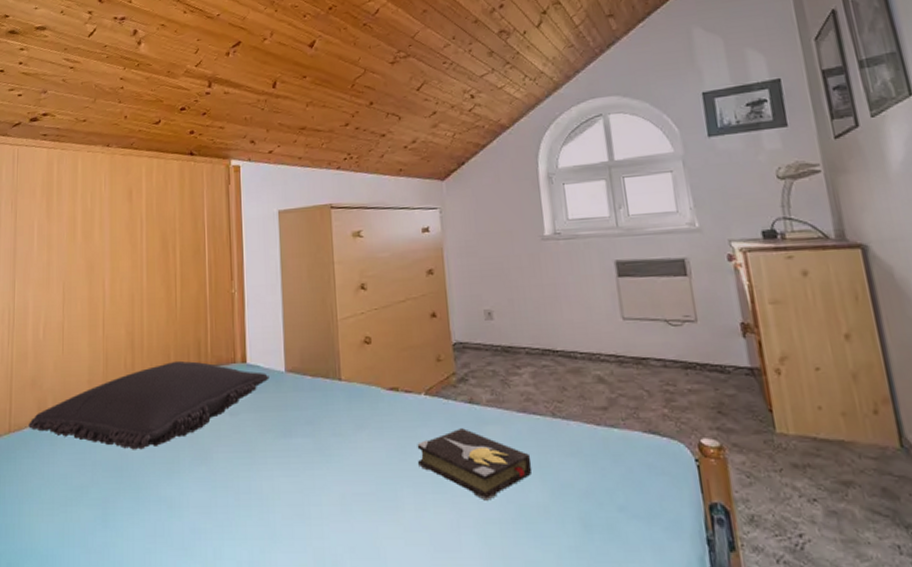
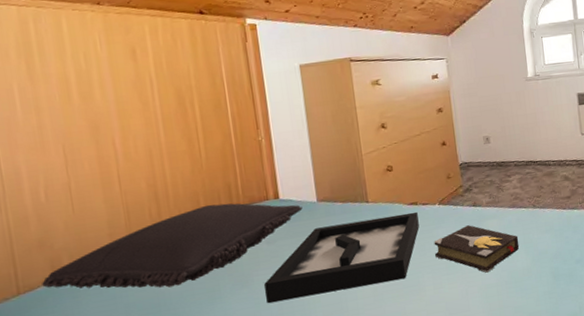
decorative tray: none [223,400,400,490] -> present [264,211,419,303]

